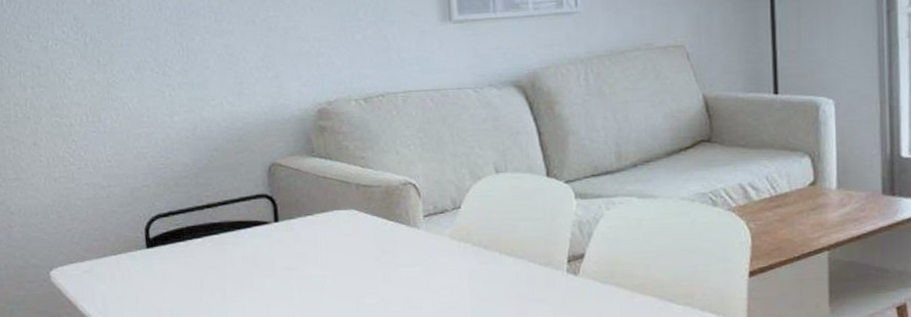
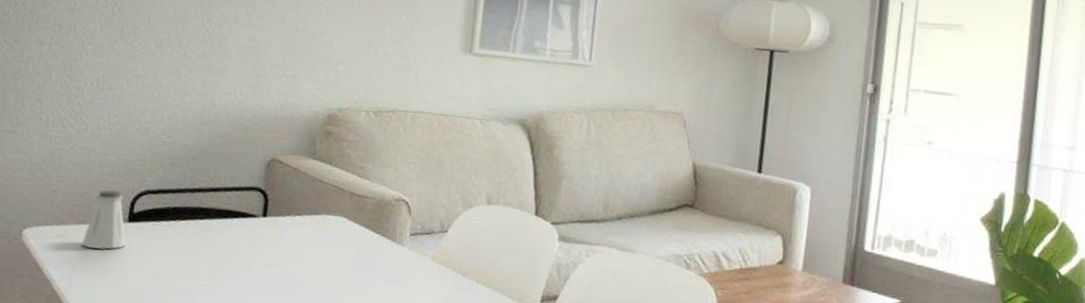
saltshaker: none [108,220,149,279] -> present [82,190,126,250]

